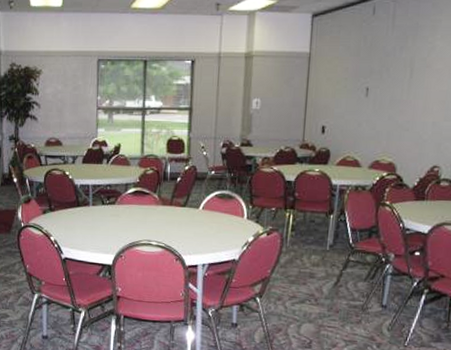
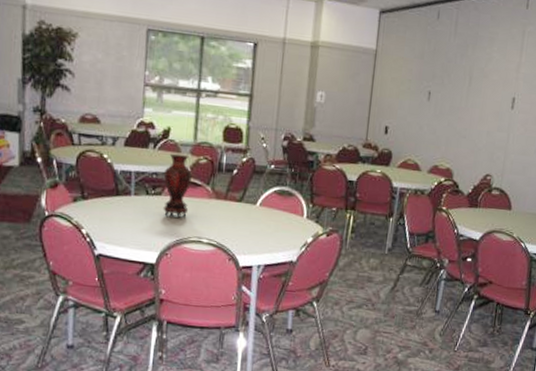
vase: none [116,167,141,224] -> present [163,153,192,218]

